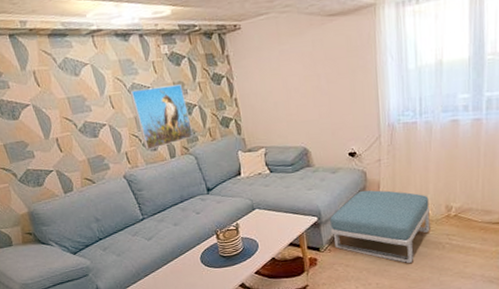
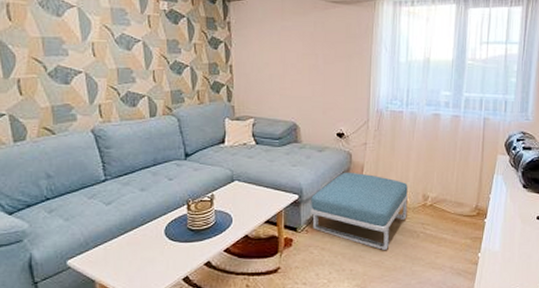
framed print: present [129,84,194,151] -> none [116,40,181,106]

